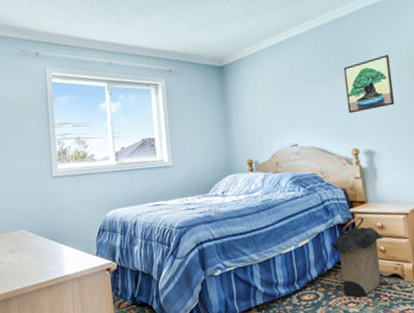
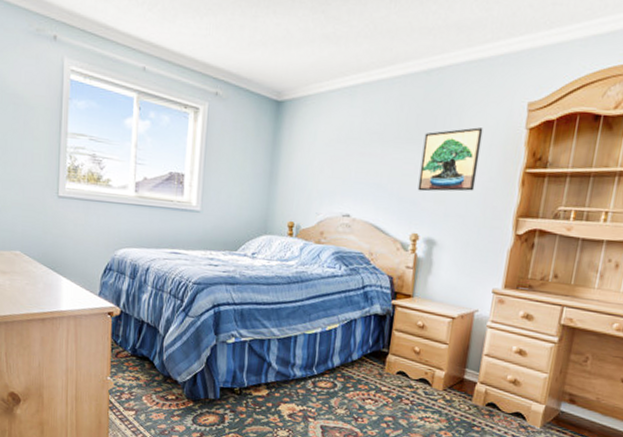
laundry hamper: present [331,216,384,297] -> none [362,310,422,396]

